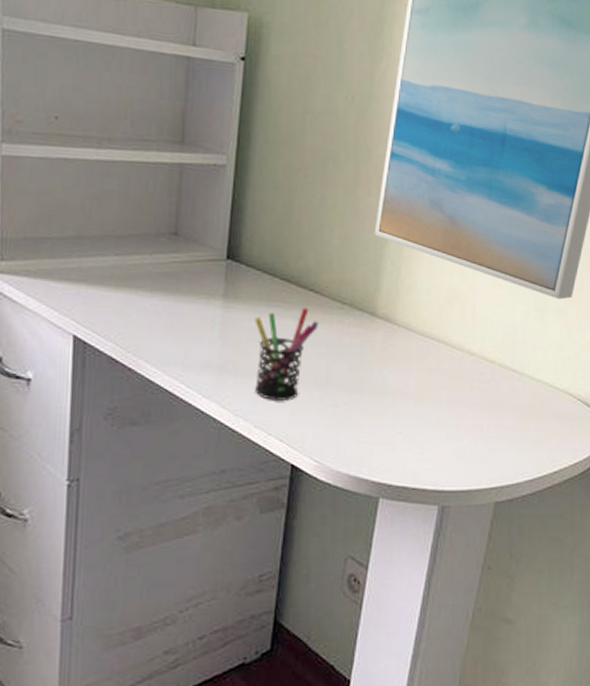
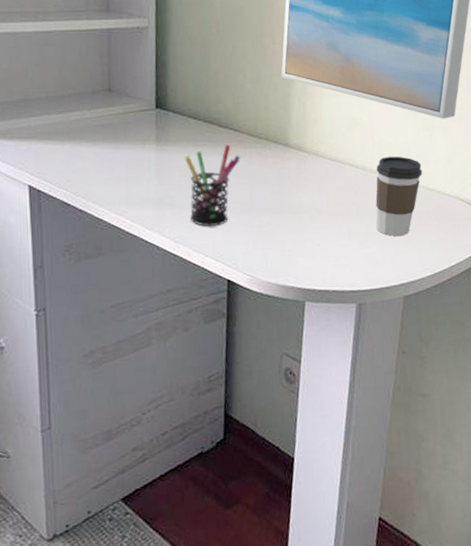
coffee cup: none [469,337,529,432] -> present [375,156,422,237]

